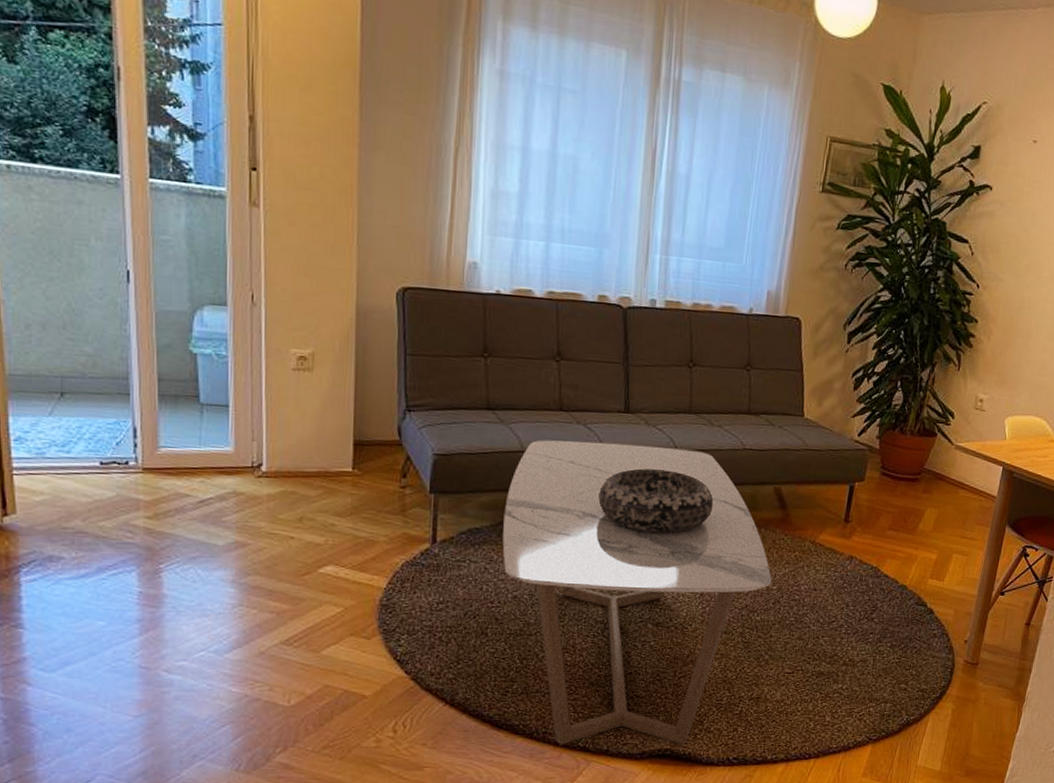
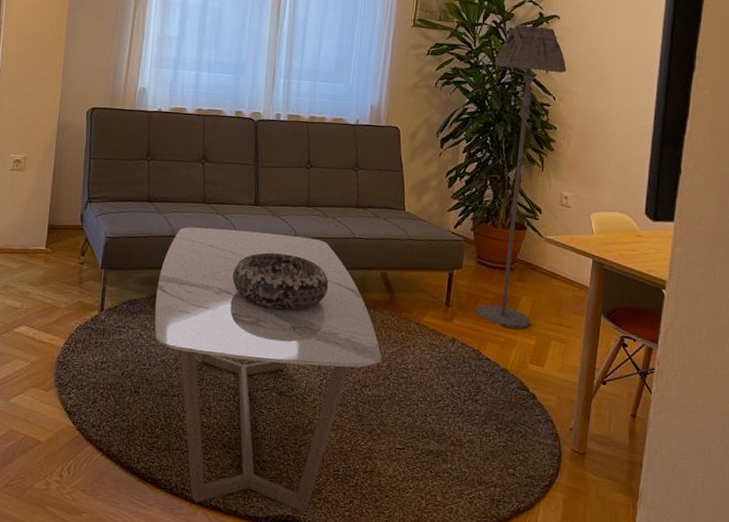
floor lamp: none [876,196,995,544] -> present [475,25,567,329]

